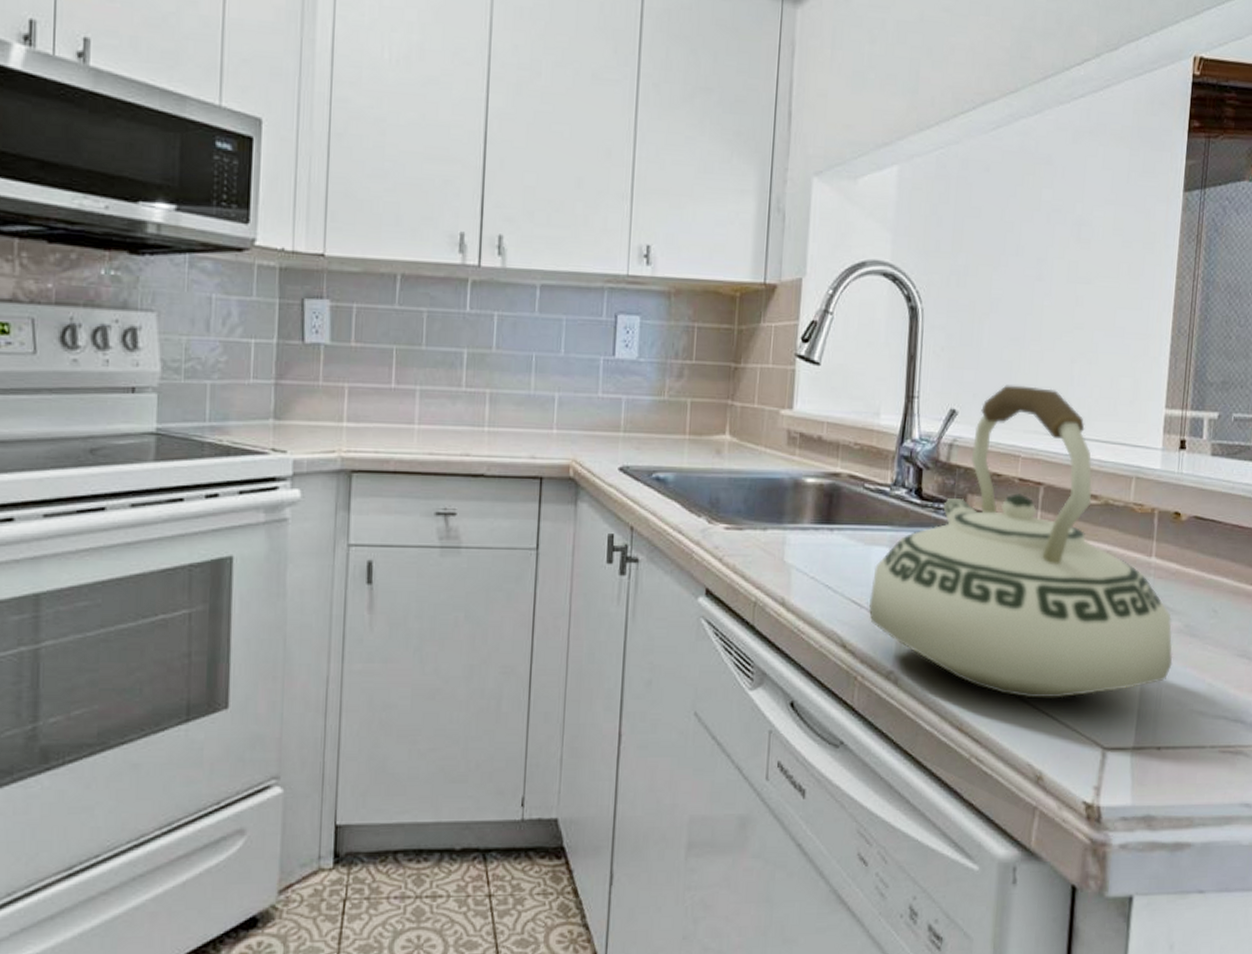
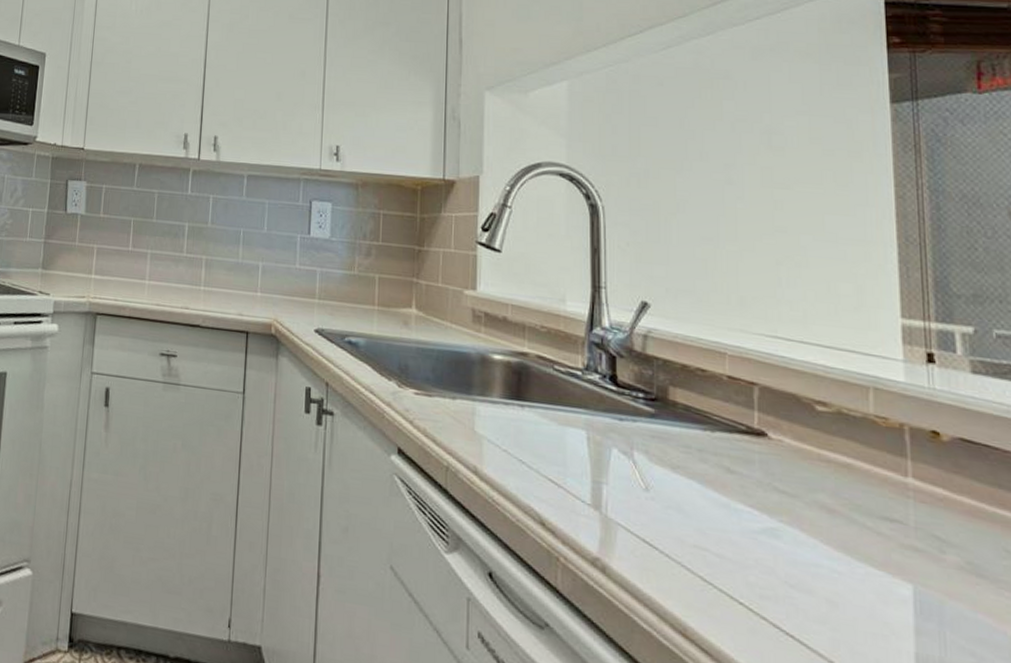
teakettle: present [868,385,1173,699] -> none [566,282,956,626]

